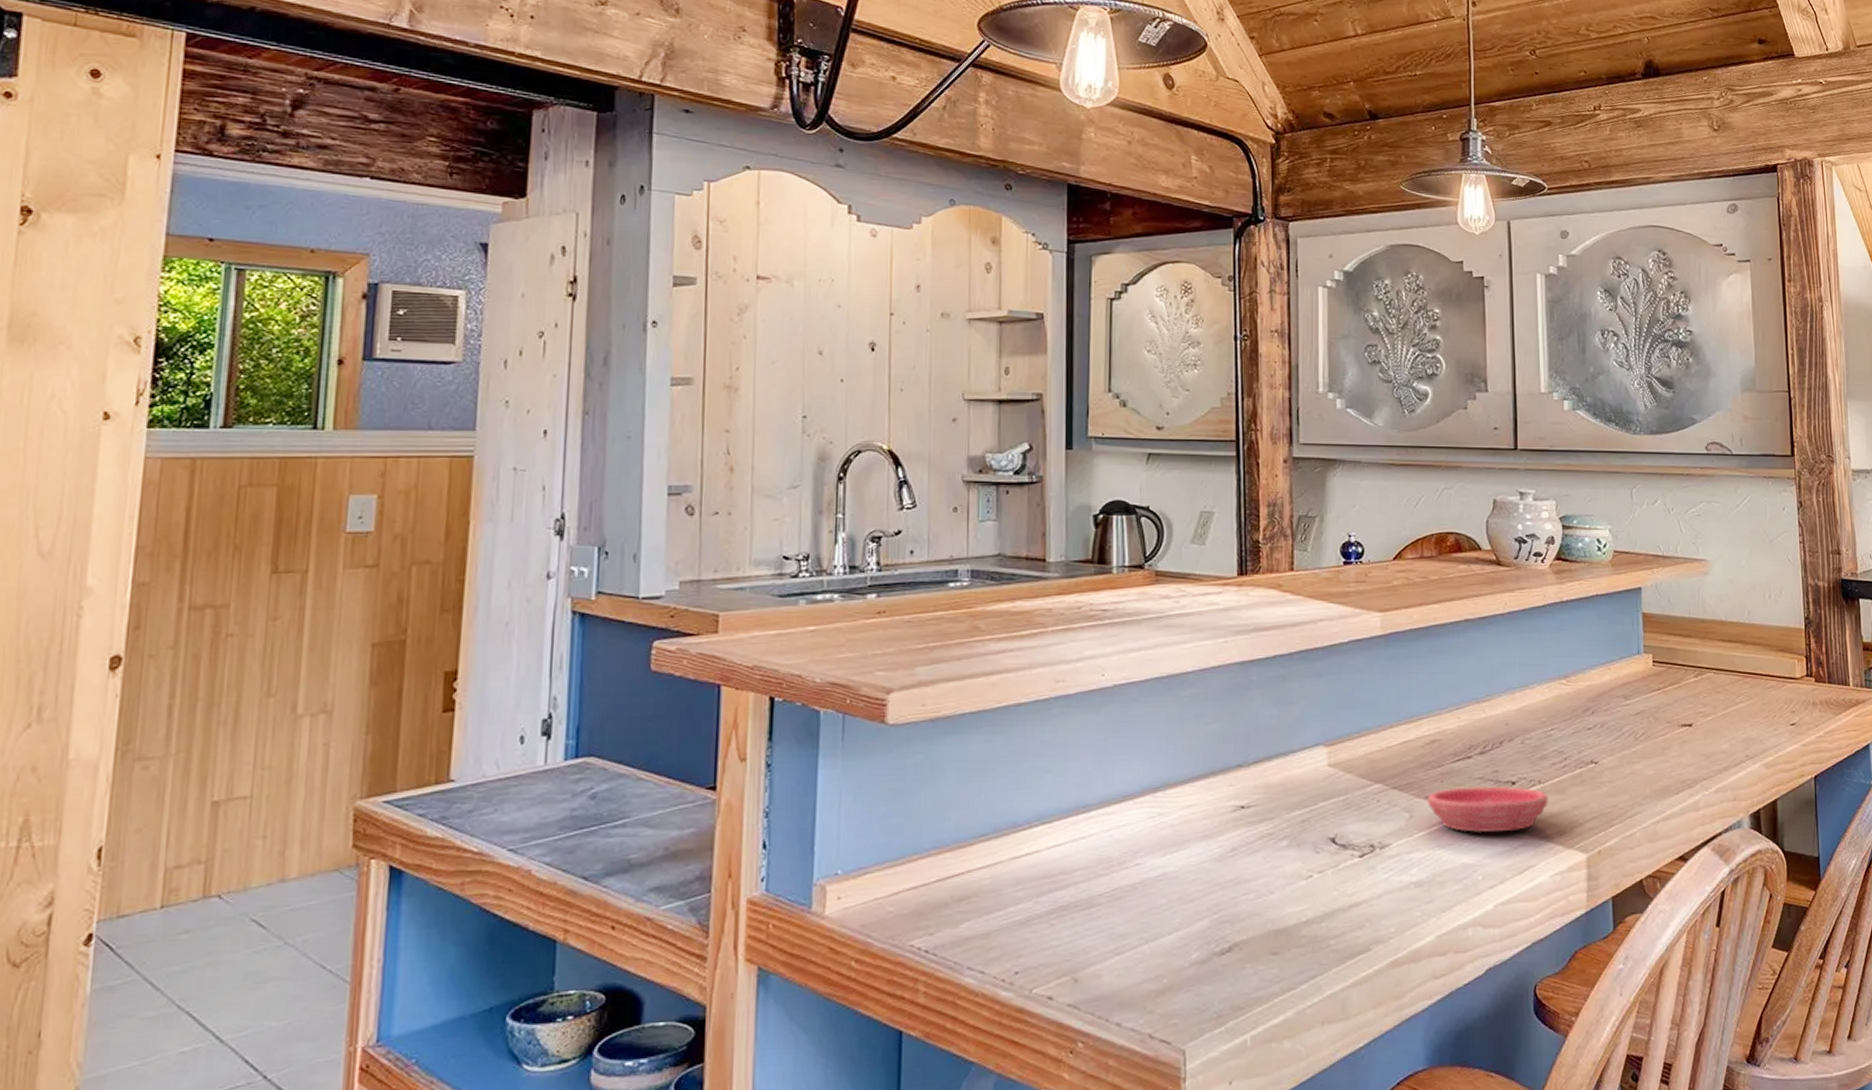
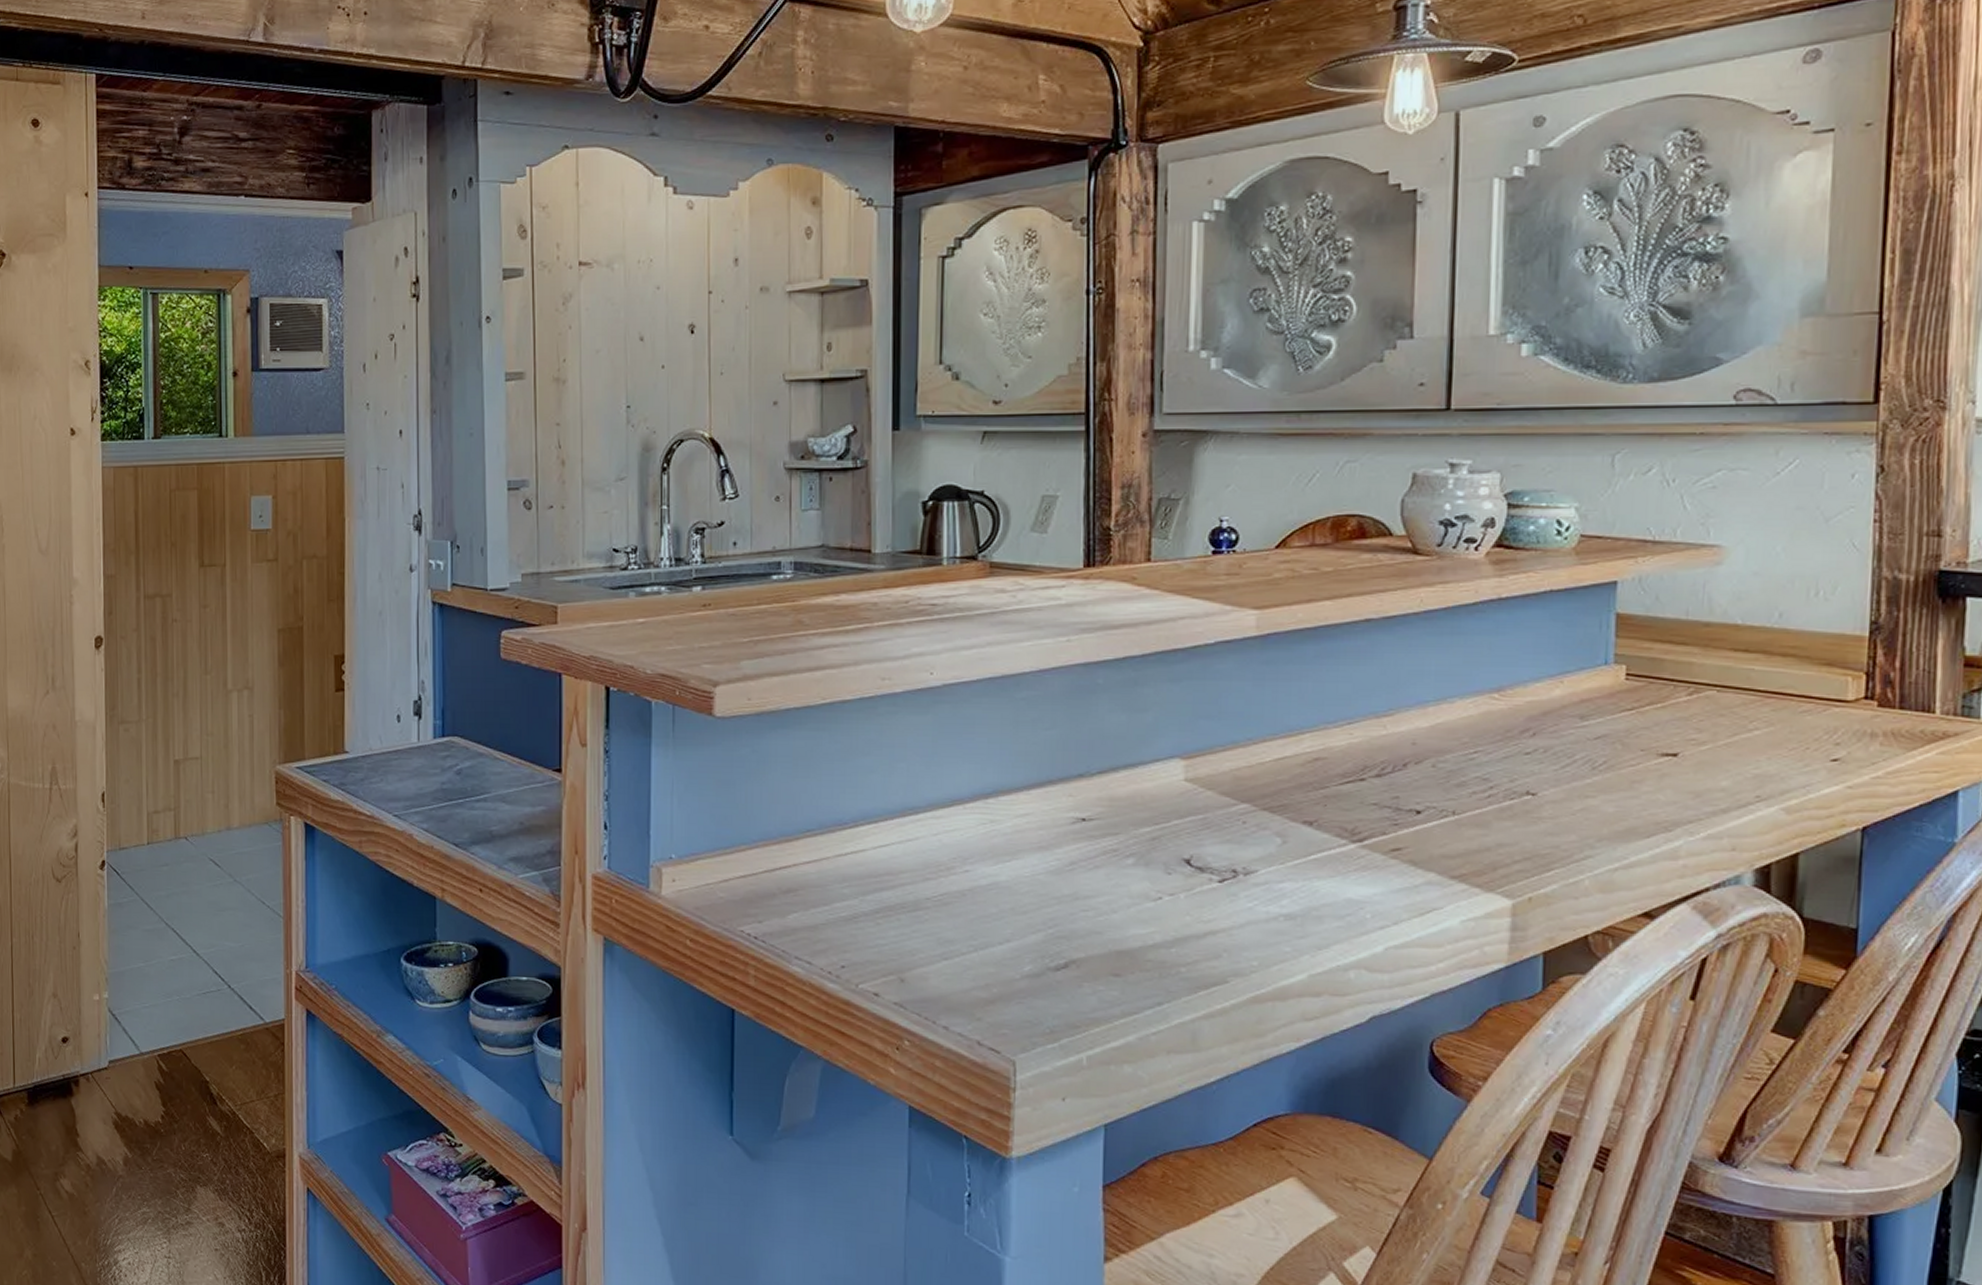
saucer: present [1428,786,1548,832] -> none [1306,813,1465,866]

